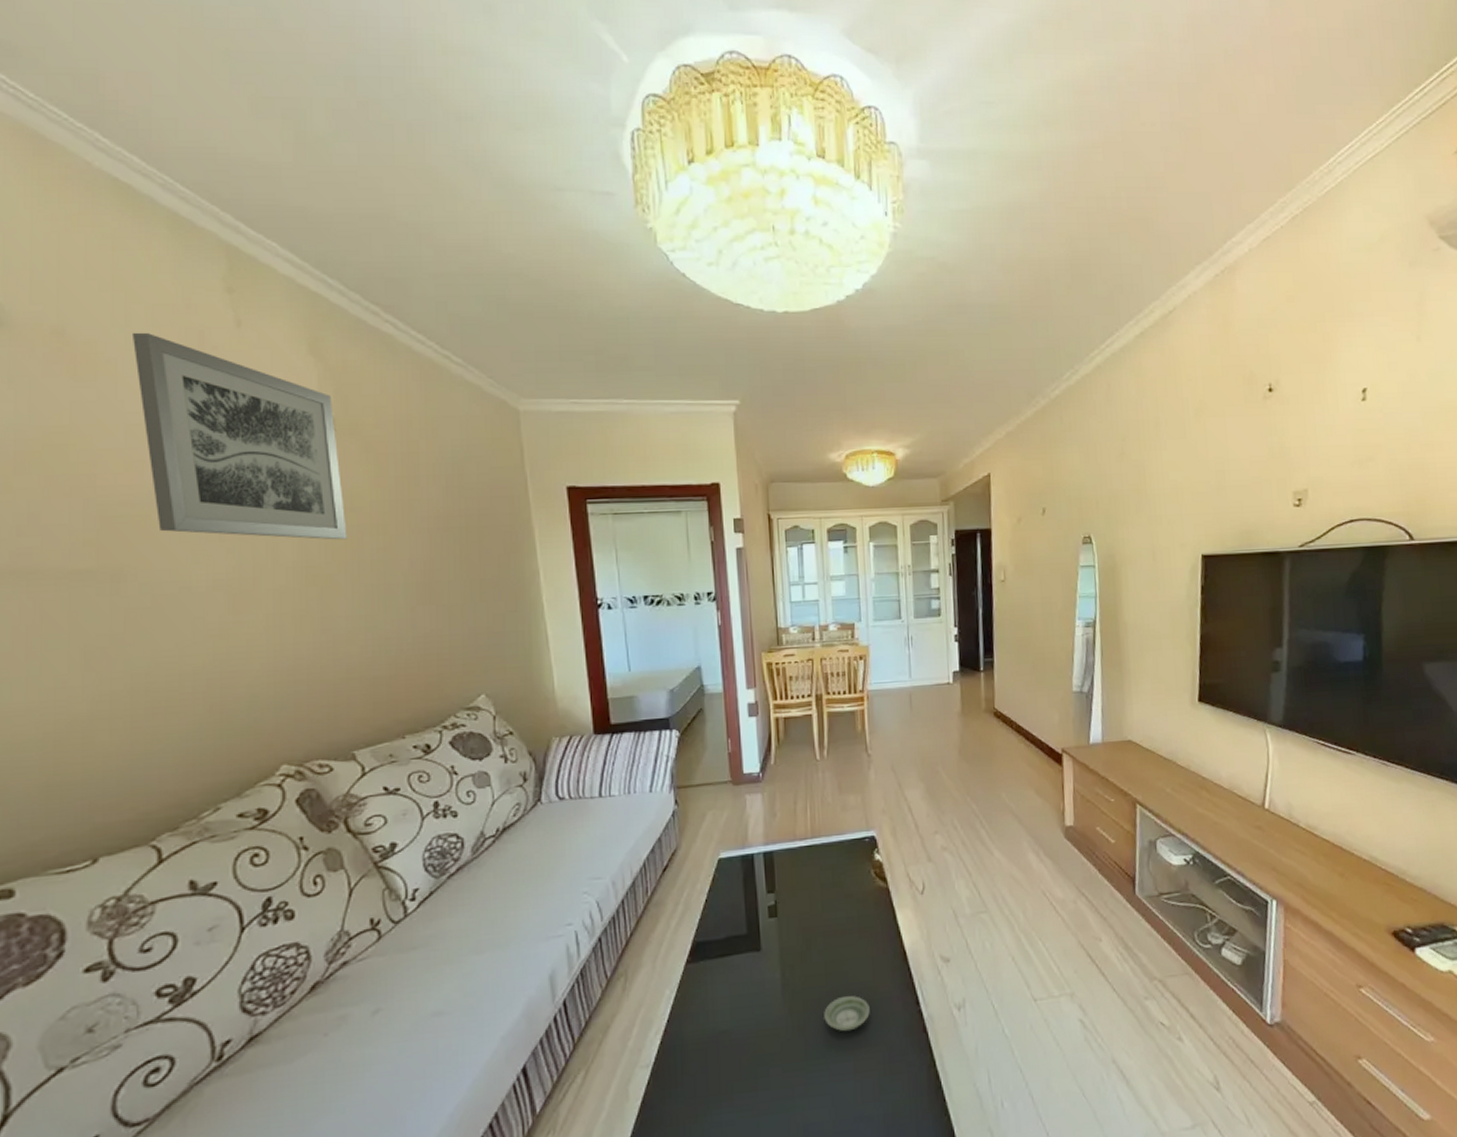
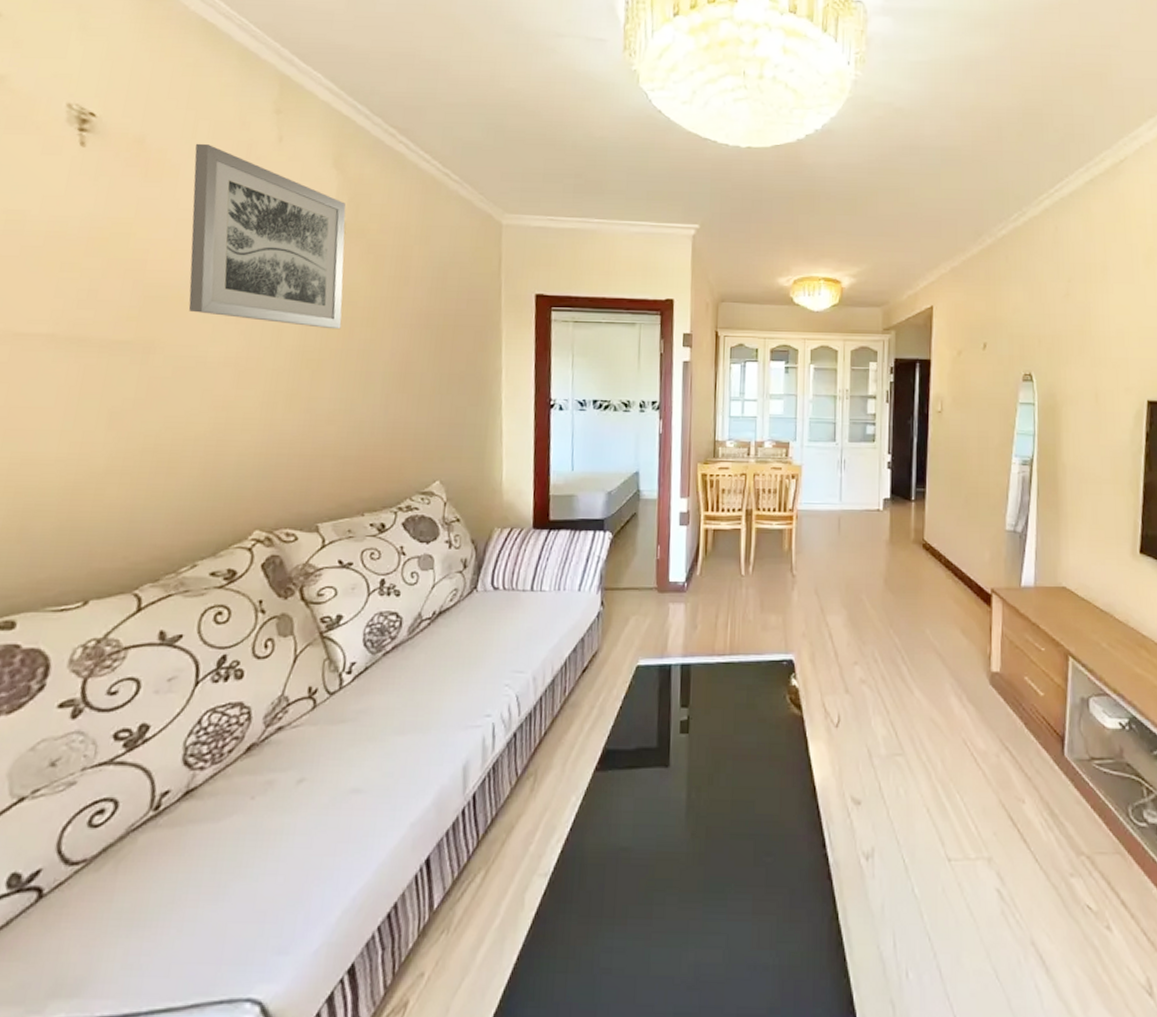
saucer: present [824,996,870,1032] -> none [726,828,774,867]

